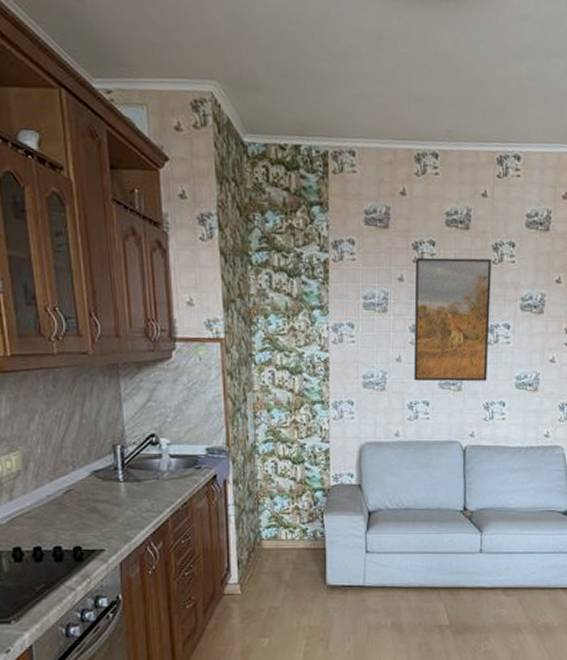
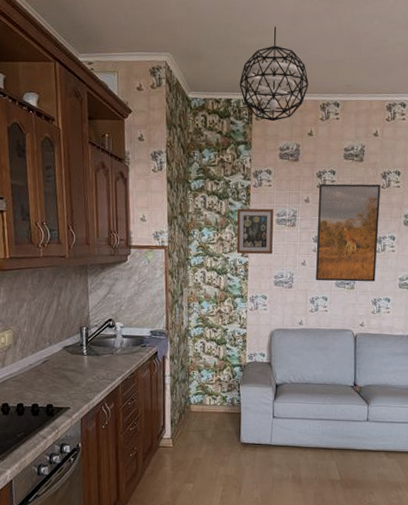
pendant light: none [310,49,399,176] -> present [239,26,309,122]
picture frame: none [312,288,360,348] -> present [236,208,274,255]

